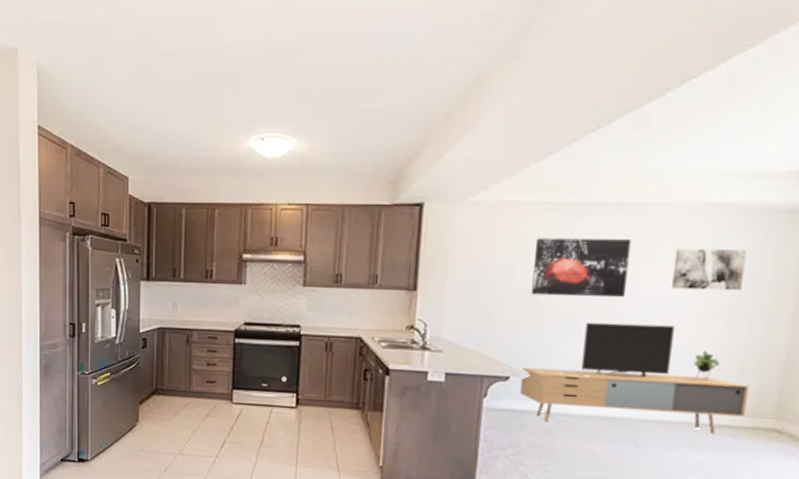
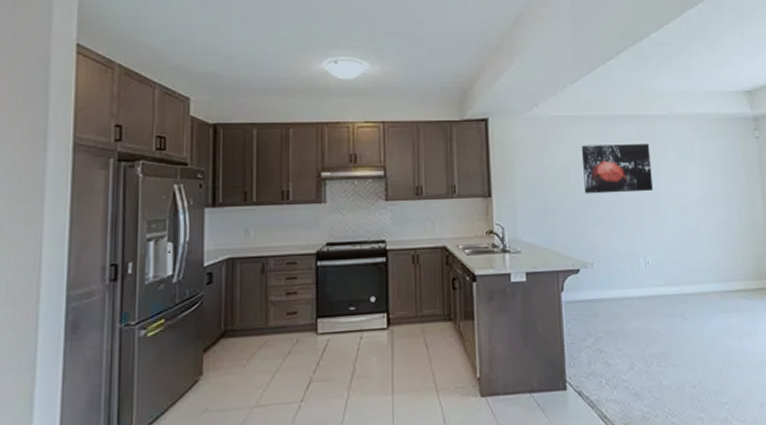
media console: present [520,322,749,434] -> none [588,211,752,307]
wall art: present [671,248,748,291] -> none [680,147,727,182]

